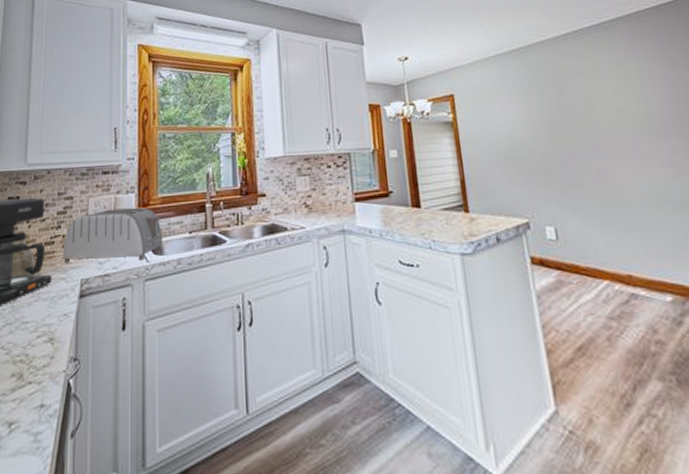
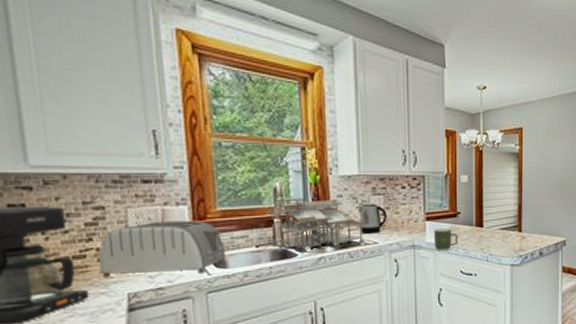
dish rack: none [198,181,293,239] -> present [265,198,367,253]
kettle: none [284,185,314,218] -> present [358,203,388,234]
mug: none [364,210,394,237] -> present [433,228,458,251]

